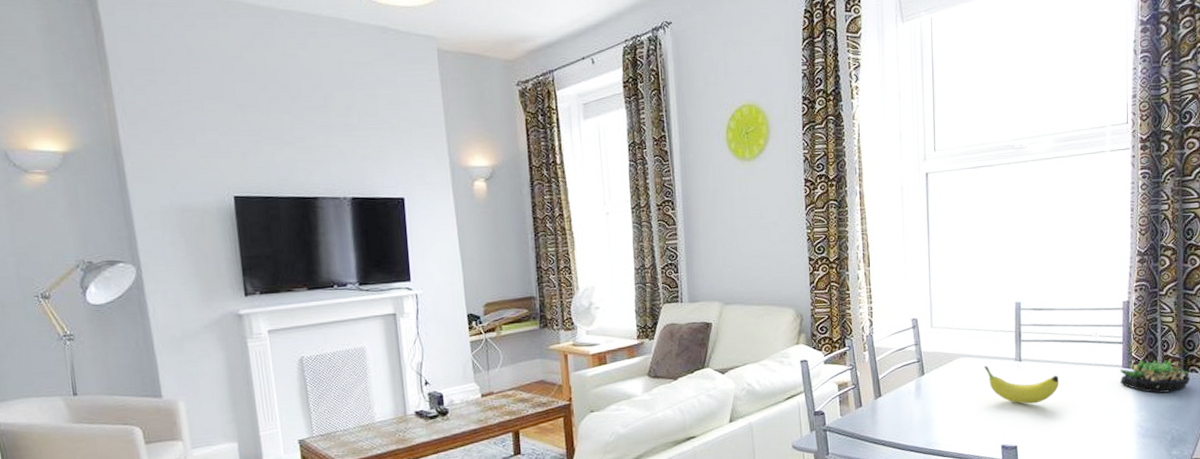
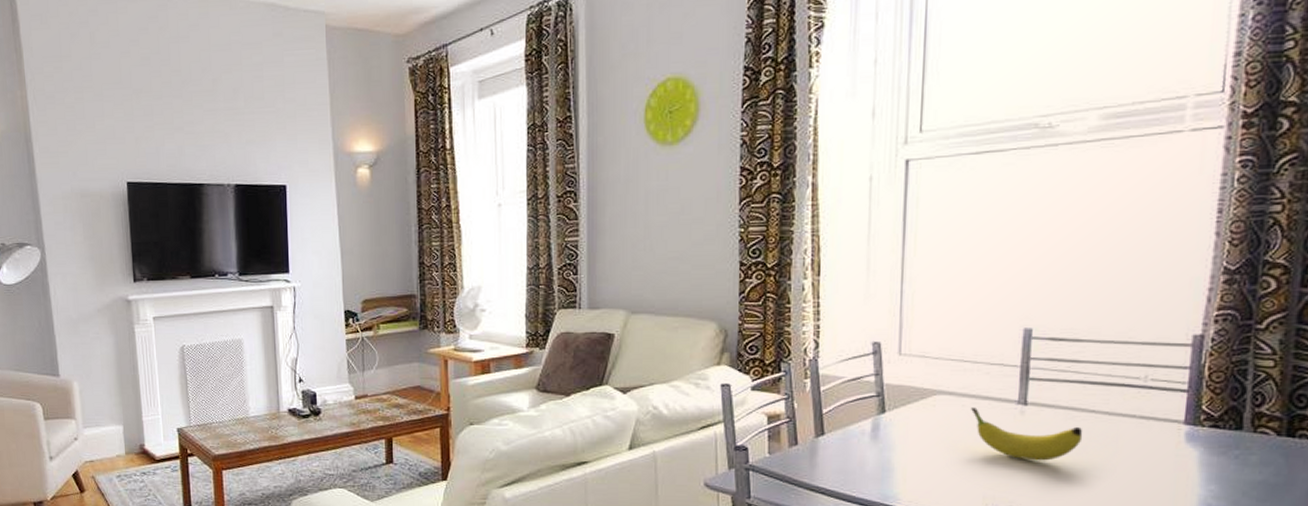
succulent plant: present [1120,360,1191,393] -> none [1179,417,1298,463]

